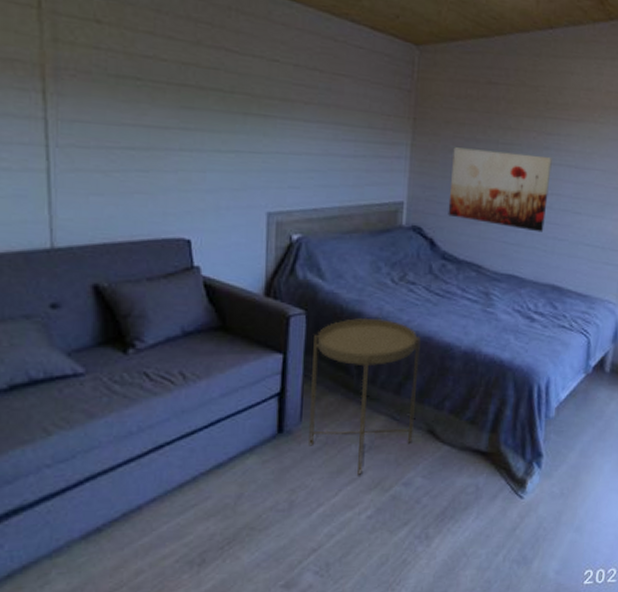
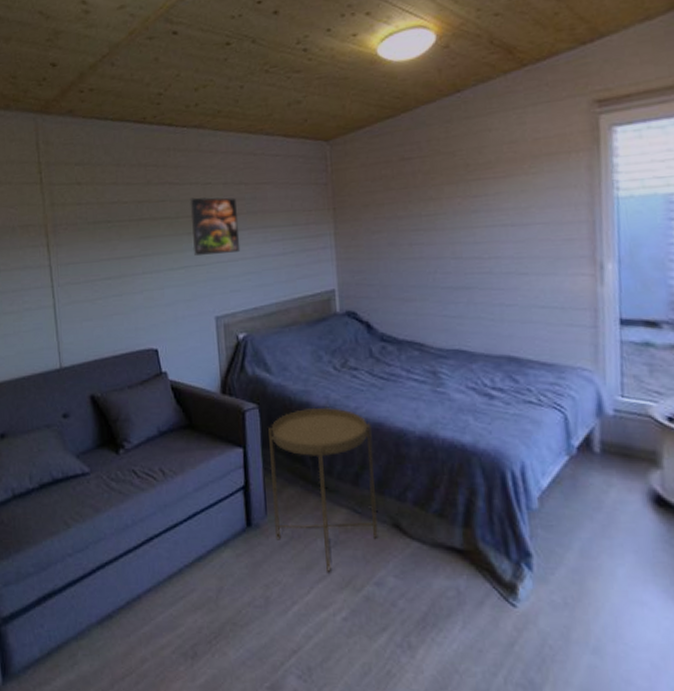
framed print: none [248,73,307,145] -> present [189,197,241,256]
wall art: present [448,147,552,233] -> none [376,220,487,301]

